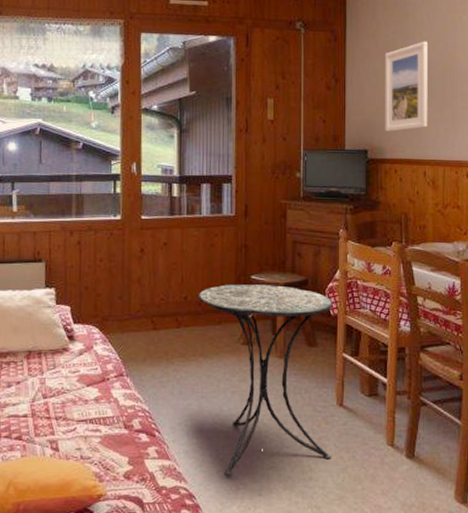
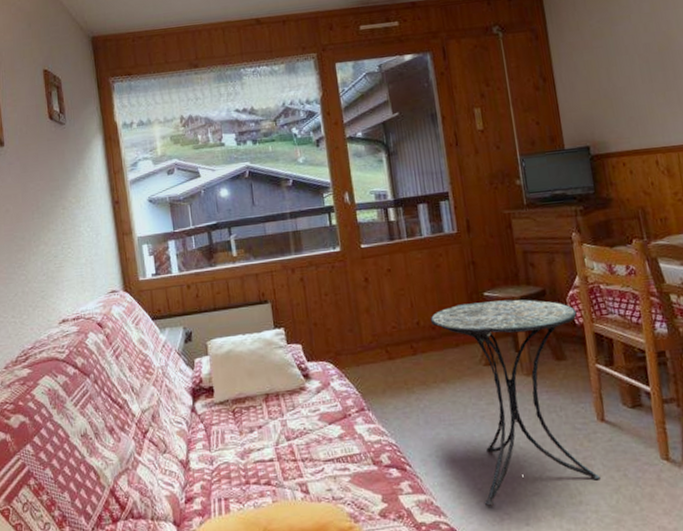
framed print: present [385,41,429,132] -> none [592,24,653,124]

